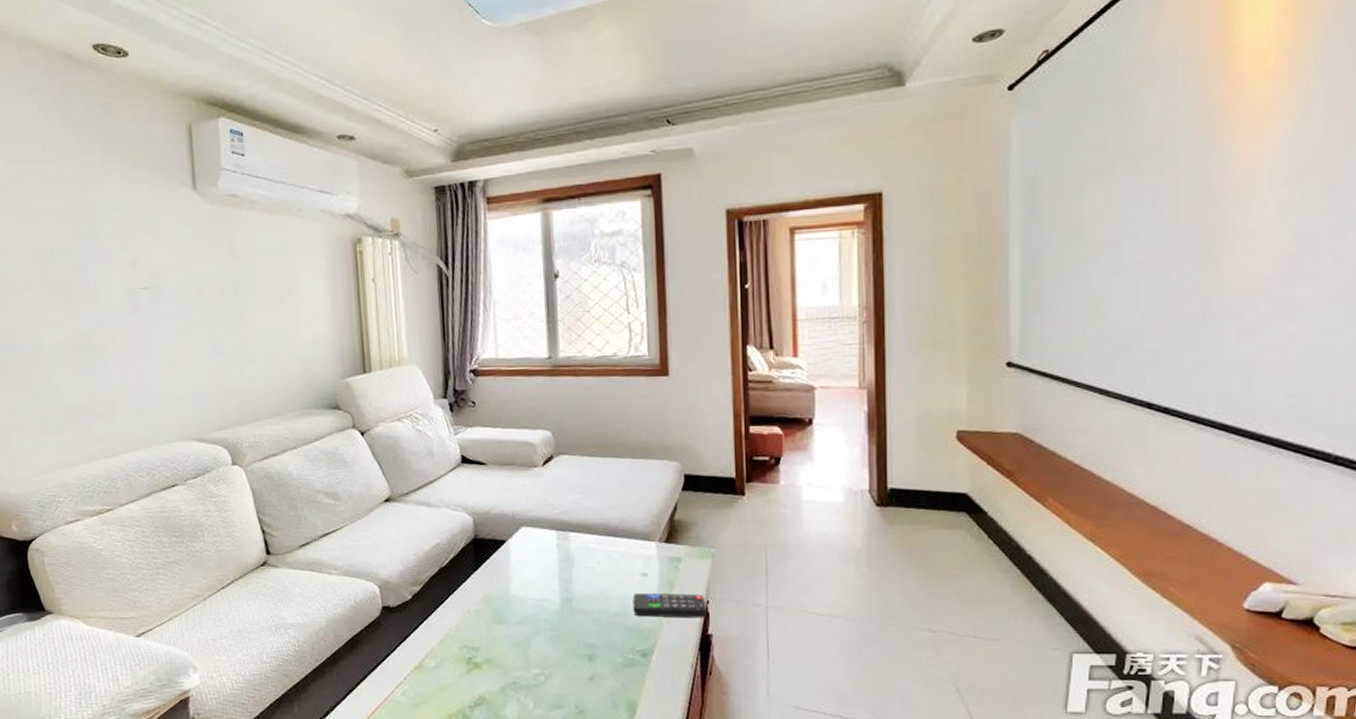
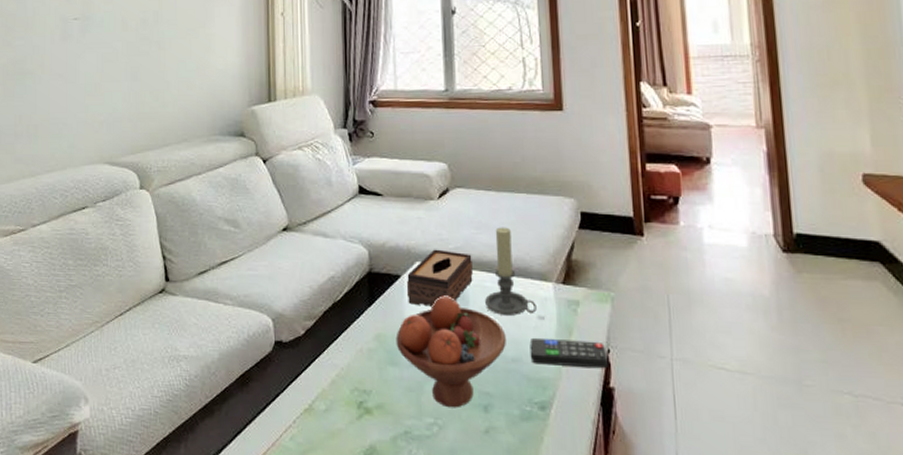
fruit bowl: none [502,558,610,659] -> present [395,295,506,408]
tissue box: none [512,514,578,569] -> present [407,249,473,307]
candle holder: none [590,491,640,574] -> present [485,227,537,316]

